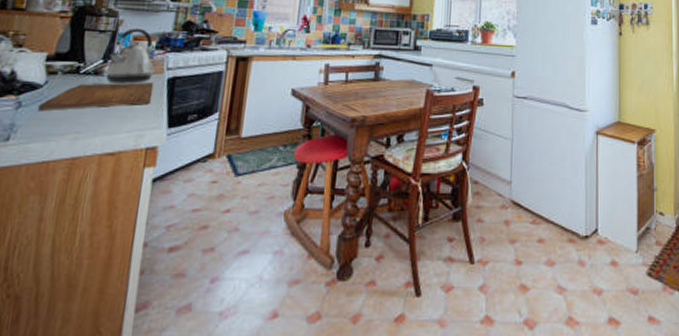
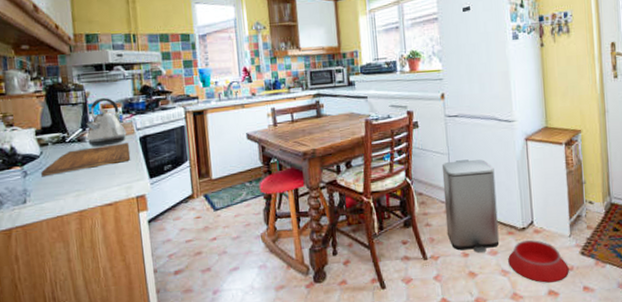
pedal bin: none [500,148,560,263] -> present [441,159,500,254]
pet bowl: none [566,252,633,307] -> present [508,240,569,283]

